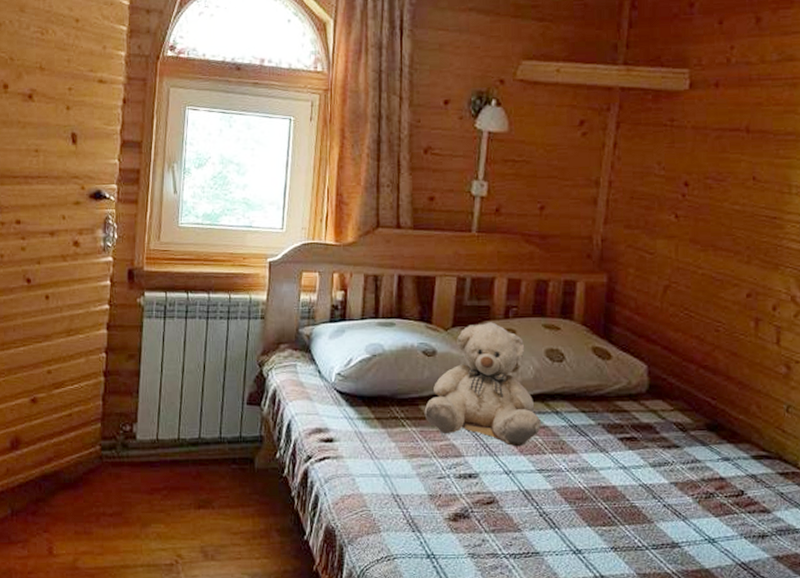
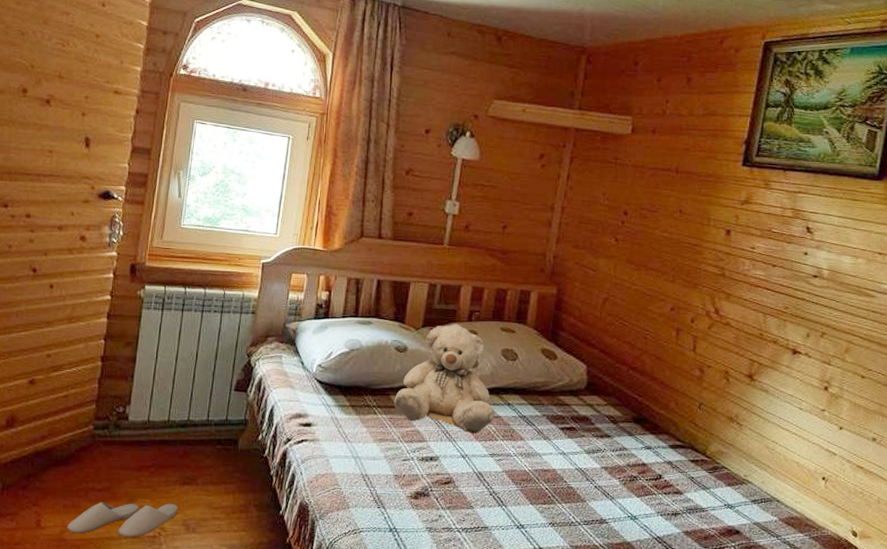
slippers: none [80,527,195,566] -> present [67,501,178,538]

